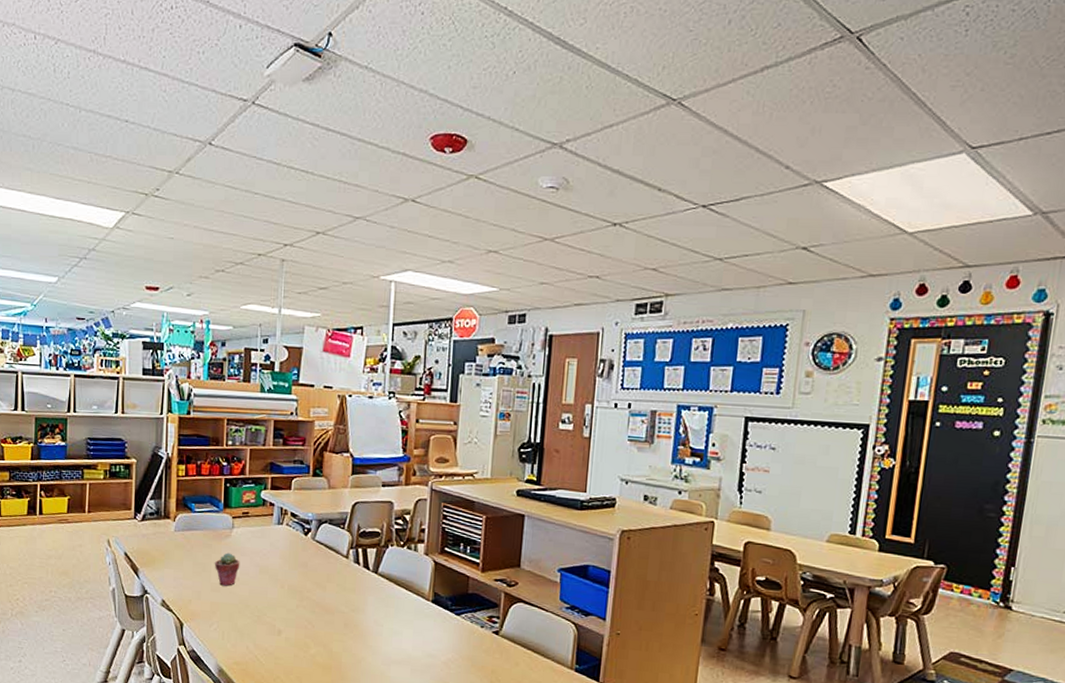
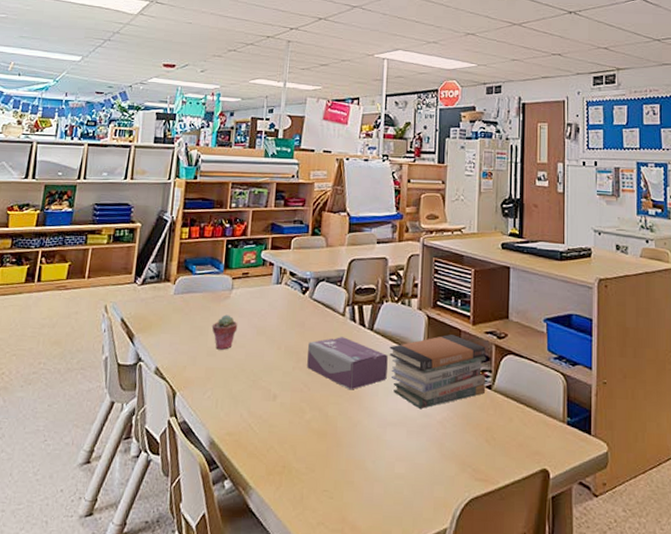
tissue box: none [311,578,393,629] -> present [307,337,388,390]
book stack: none [394,580,495,650] -> present [389,335,487,410]

